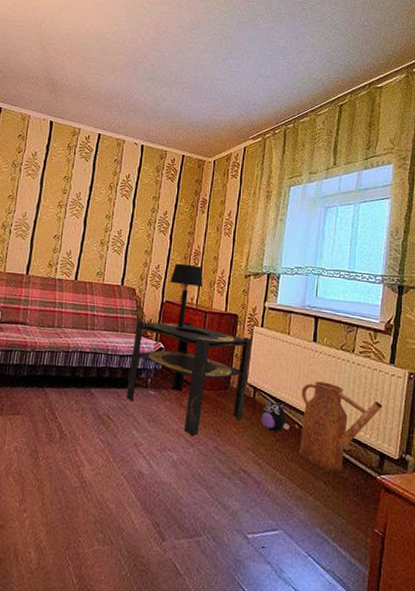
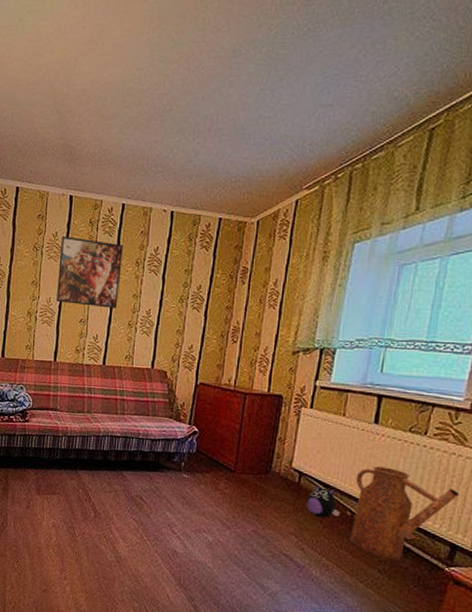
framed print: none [32,157,98,227] -> present [56,236,123,308]
side table: present [126,320,252,436] -> none [158,404,299,519]
table lamp: present [170,263,203,327] -> none [205,342,243,410]

